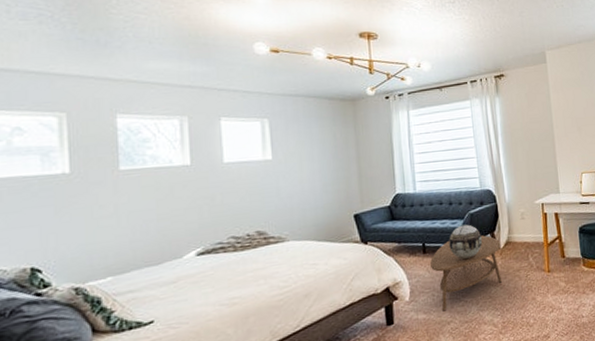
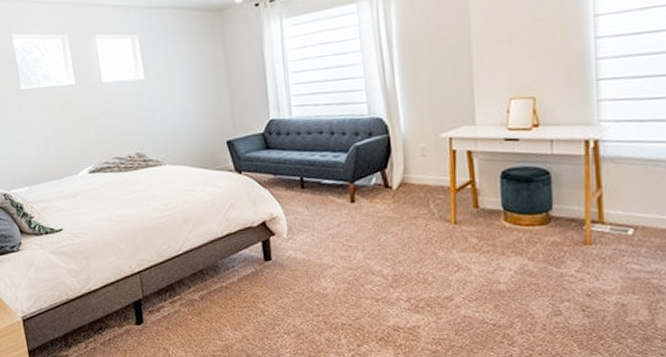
coffee table: present [429,235,502,312] -> none [308,172,394,254]
decorative sphere: present [449,224,483,260] -> none [330,159,371,200]

